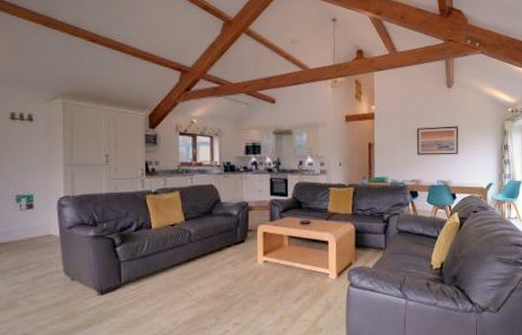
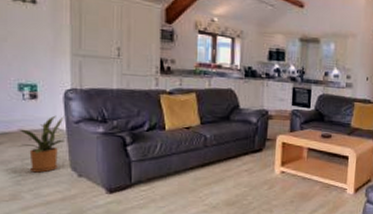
house plant: none [15,223,59,280] -> present [18,115,66,173]

